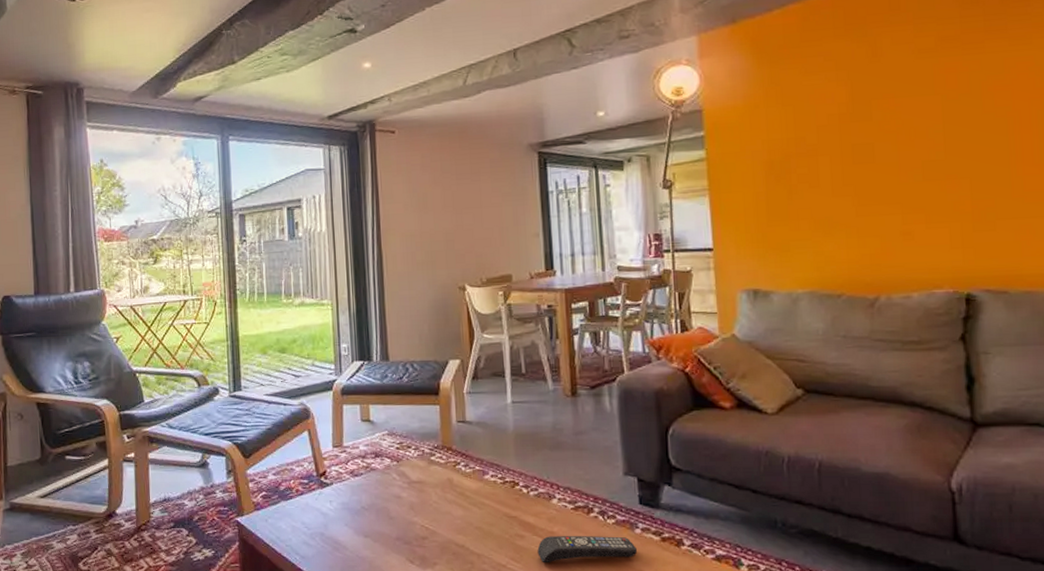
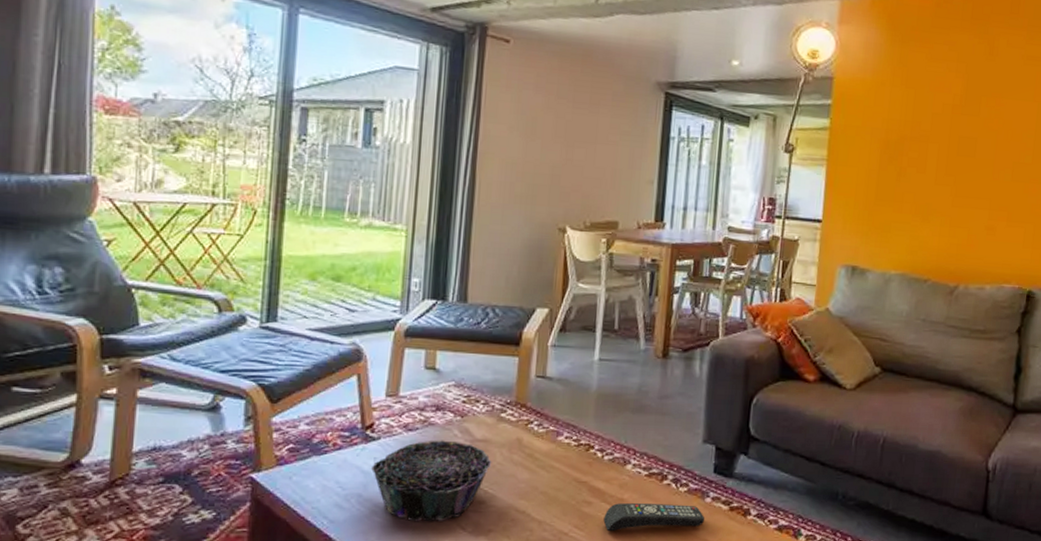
decorative bowl: none [329,483,429,557] -> present [371,440,492,522]

